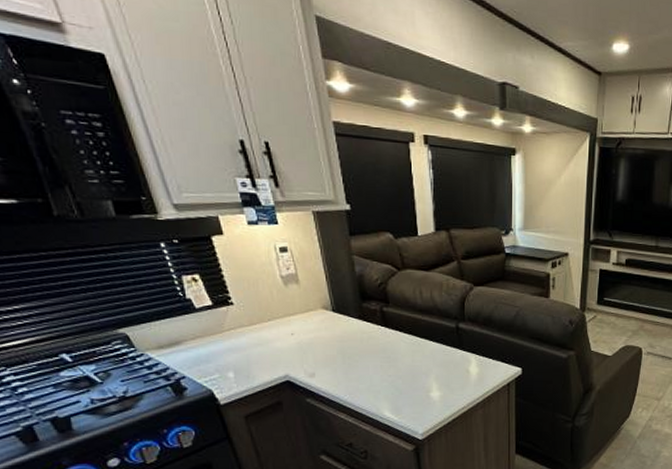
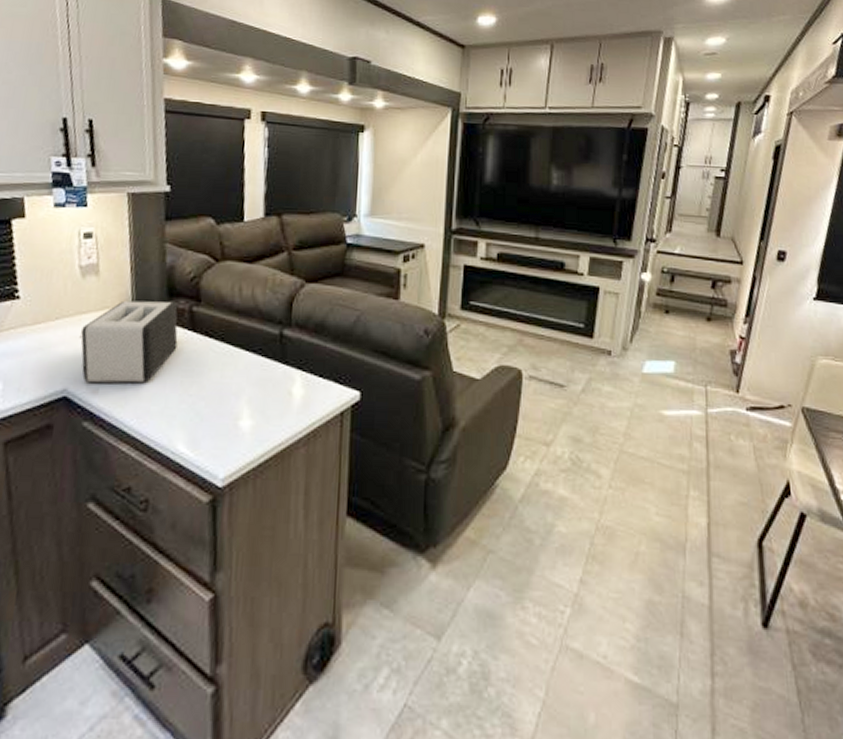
toaster: none [292,304,374,369] -> present [80,300,178,383]

